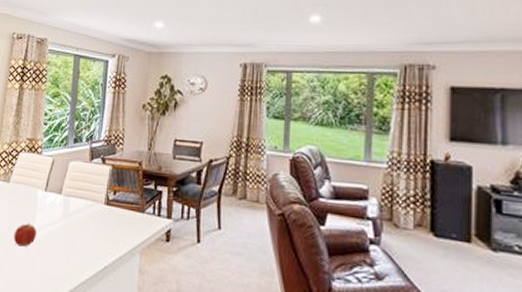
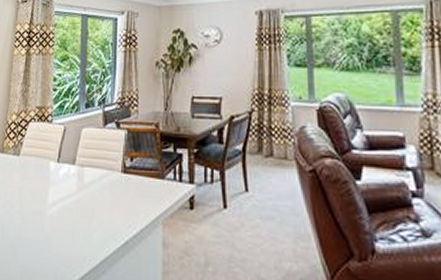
fruit: present [13,223,37,247] -> none [26,198,51,225]

